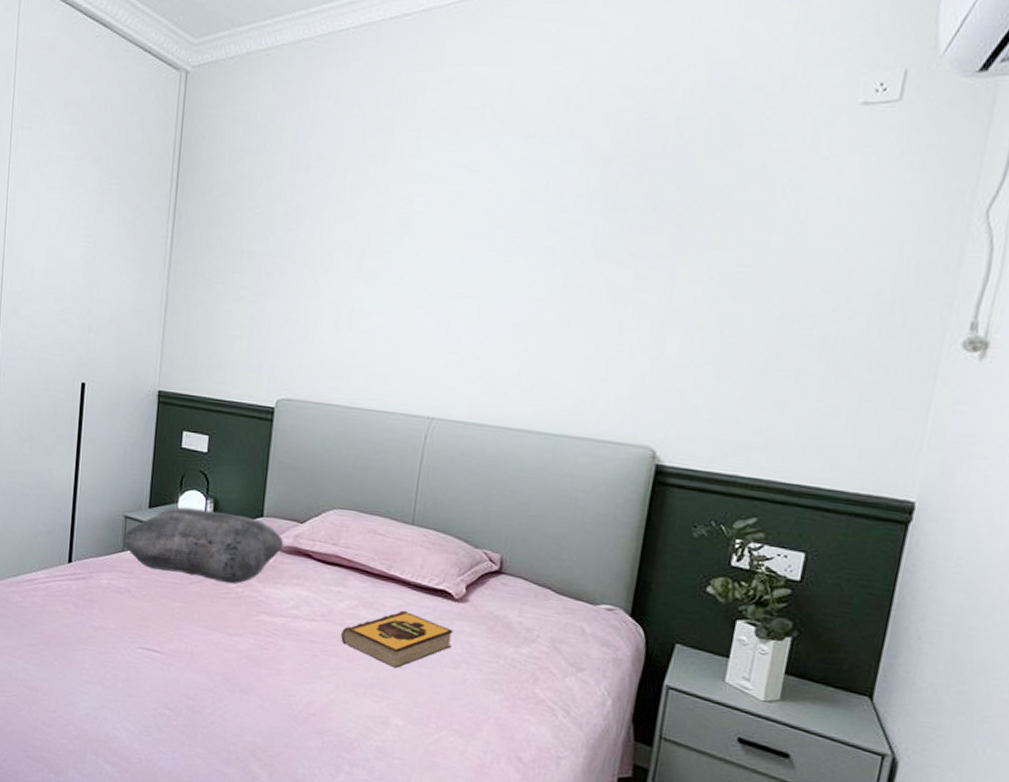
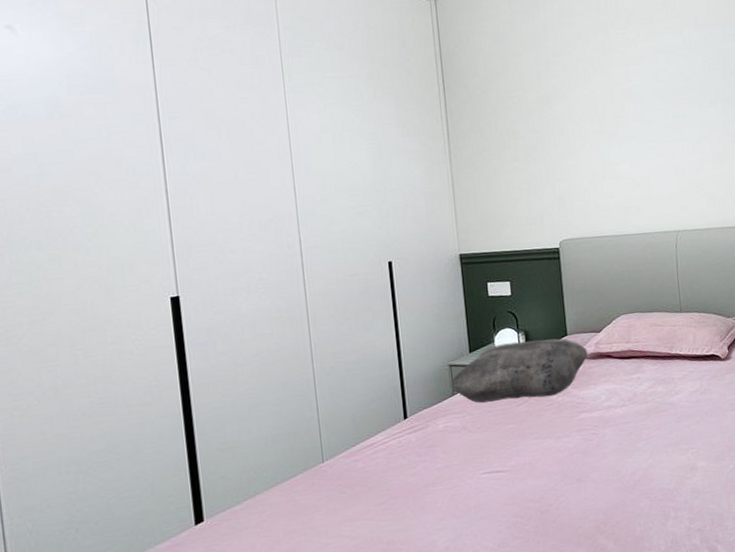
hardback book: present [341,610,454,669] -> none [647,377,728,424]

